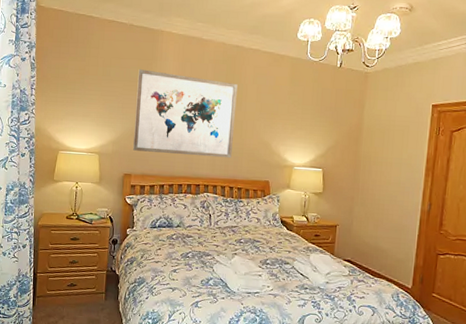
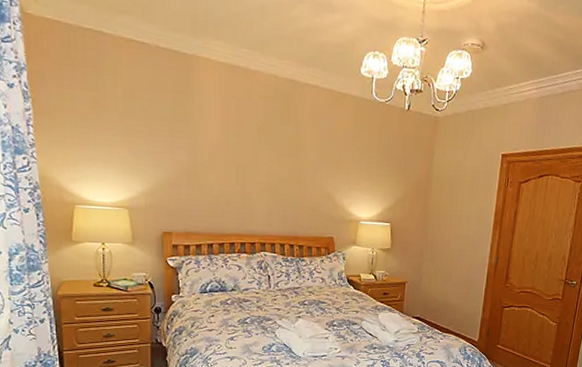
wall art: present [133,69,238,158] -> none [170,104,294,213]

